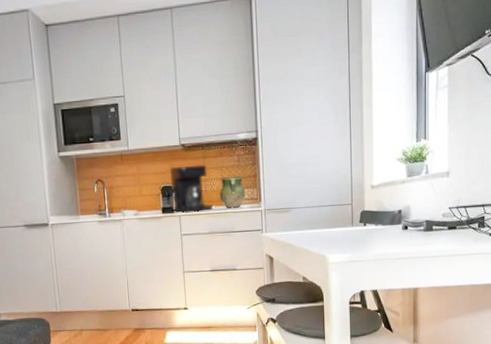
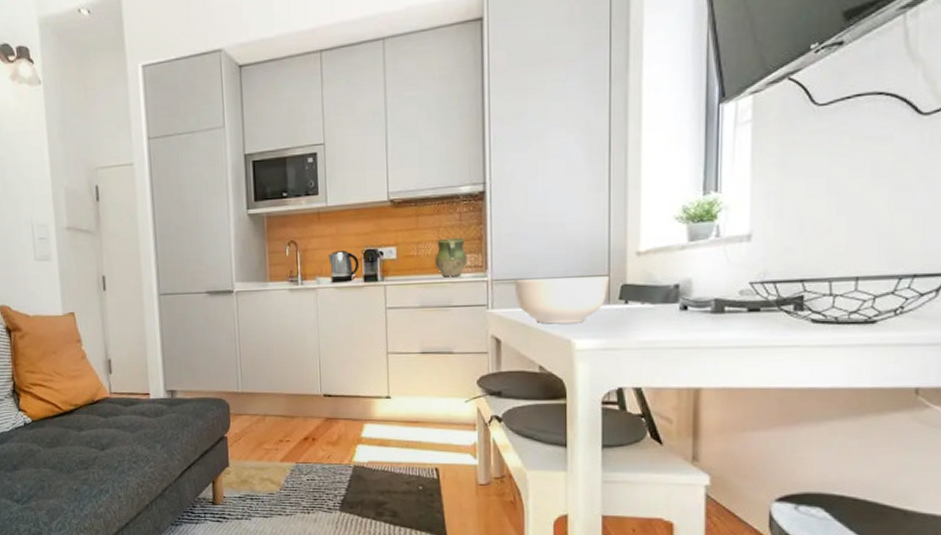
kettle: none [131,186,158,216] -> present [328,249,360,284]
coffee maker: present [170,164,213,214] -> none [375,224,426,283]
bowl: none [282,205,353,244] -> present [514,276,610,324]

